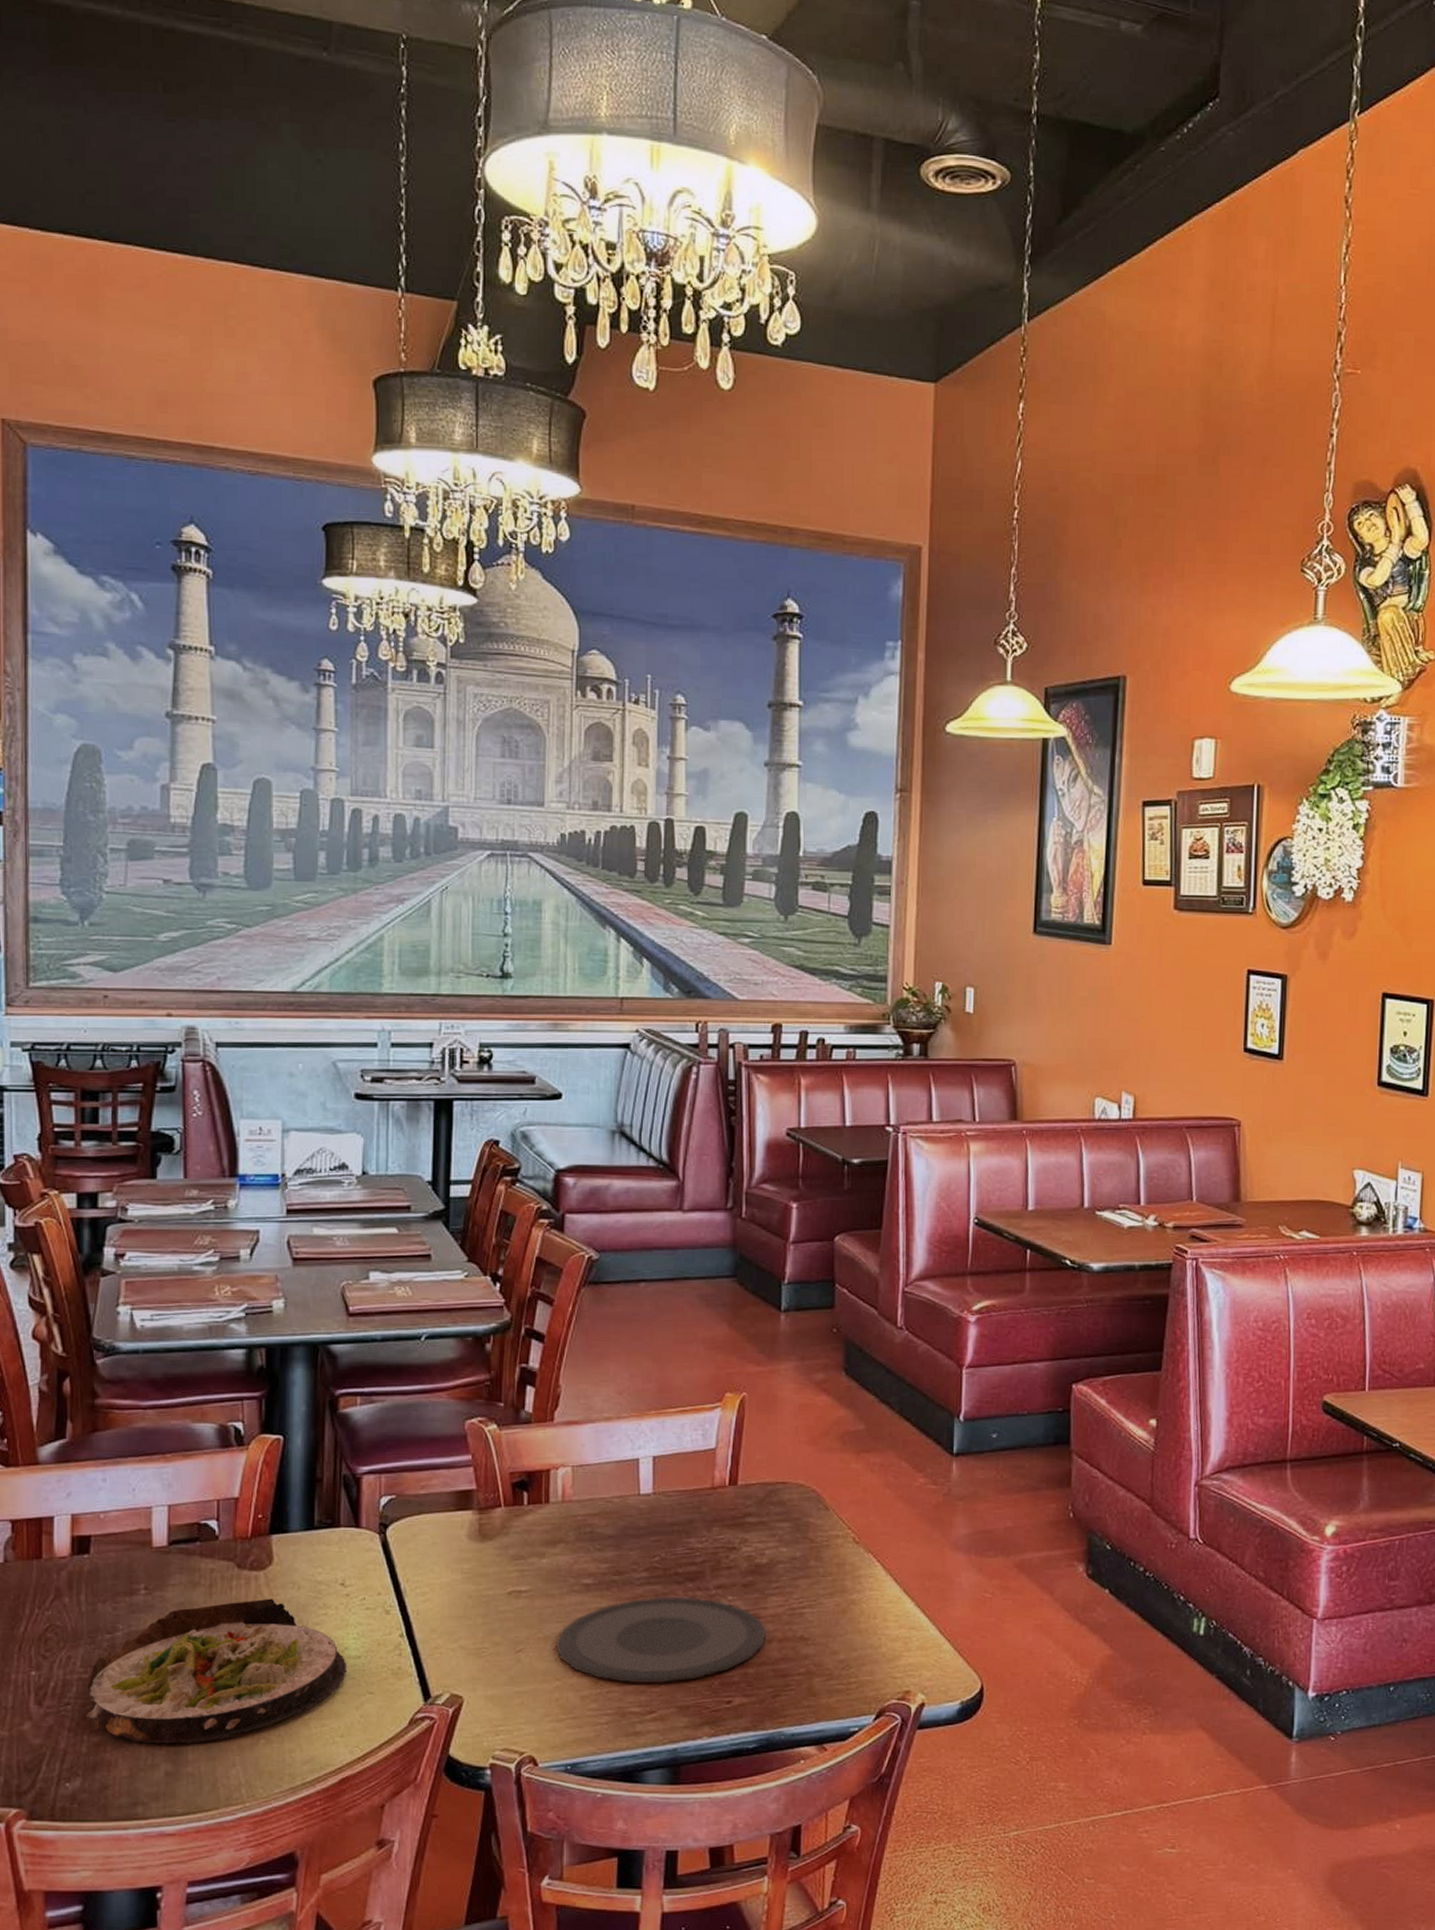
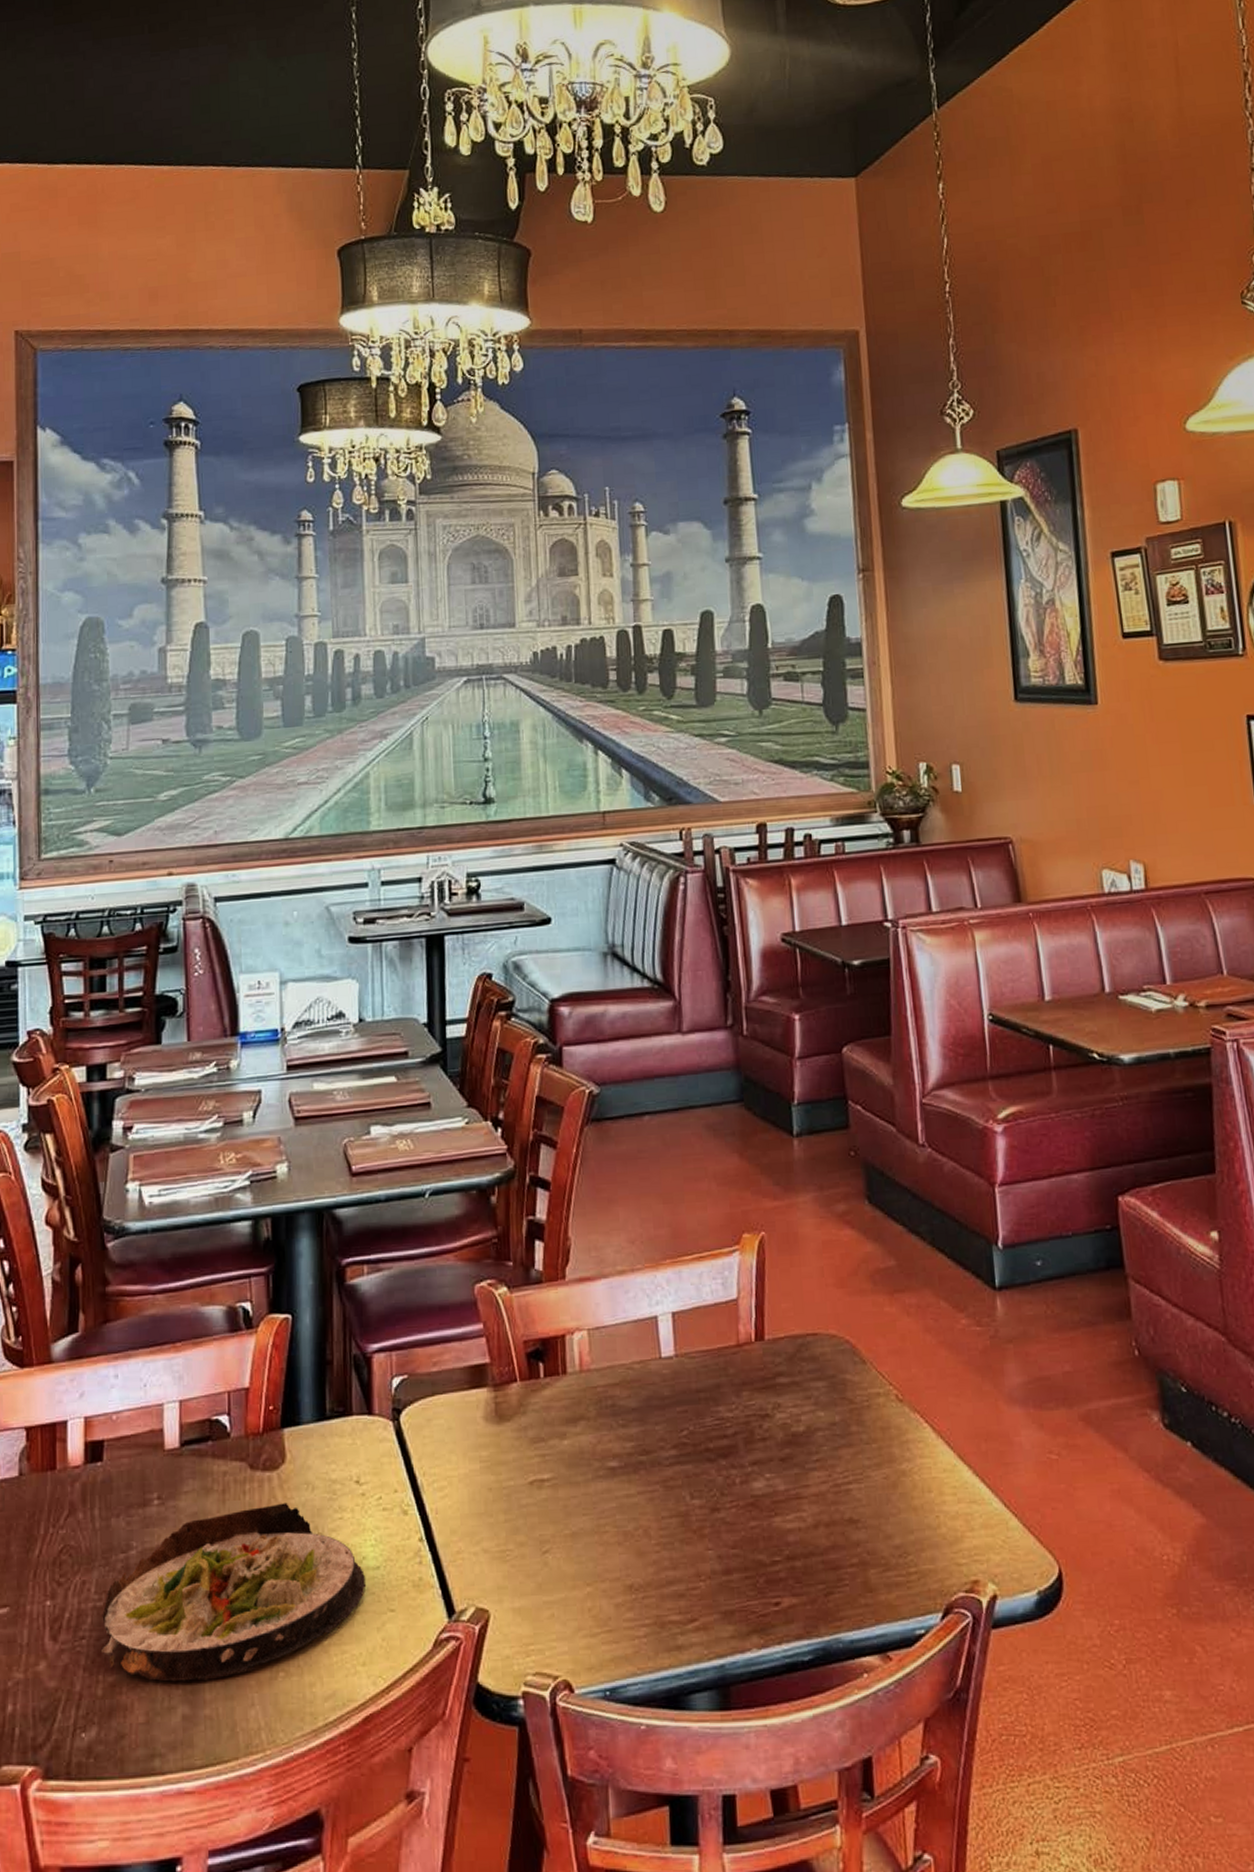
plate: present [556,1596,766,1684] -> none [584,1477,811,1587]

